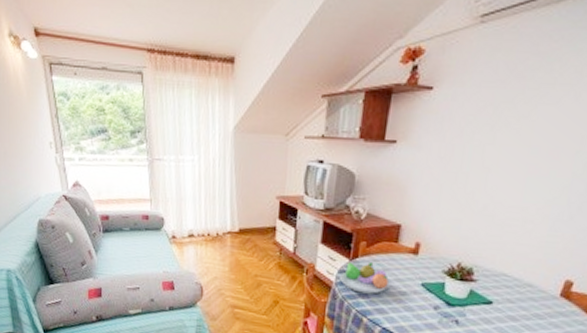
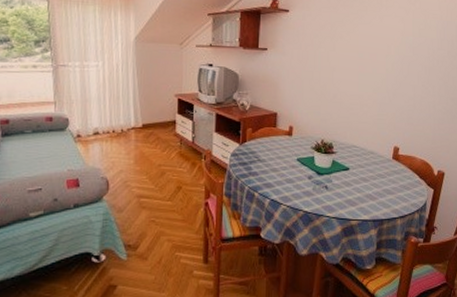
fruit bowl: present [338,261,390,294] -> none [232,144,273,172]

